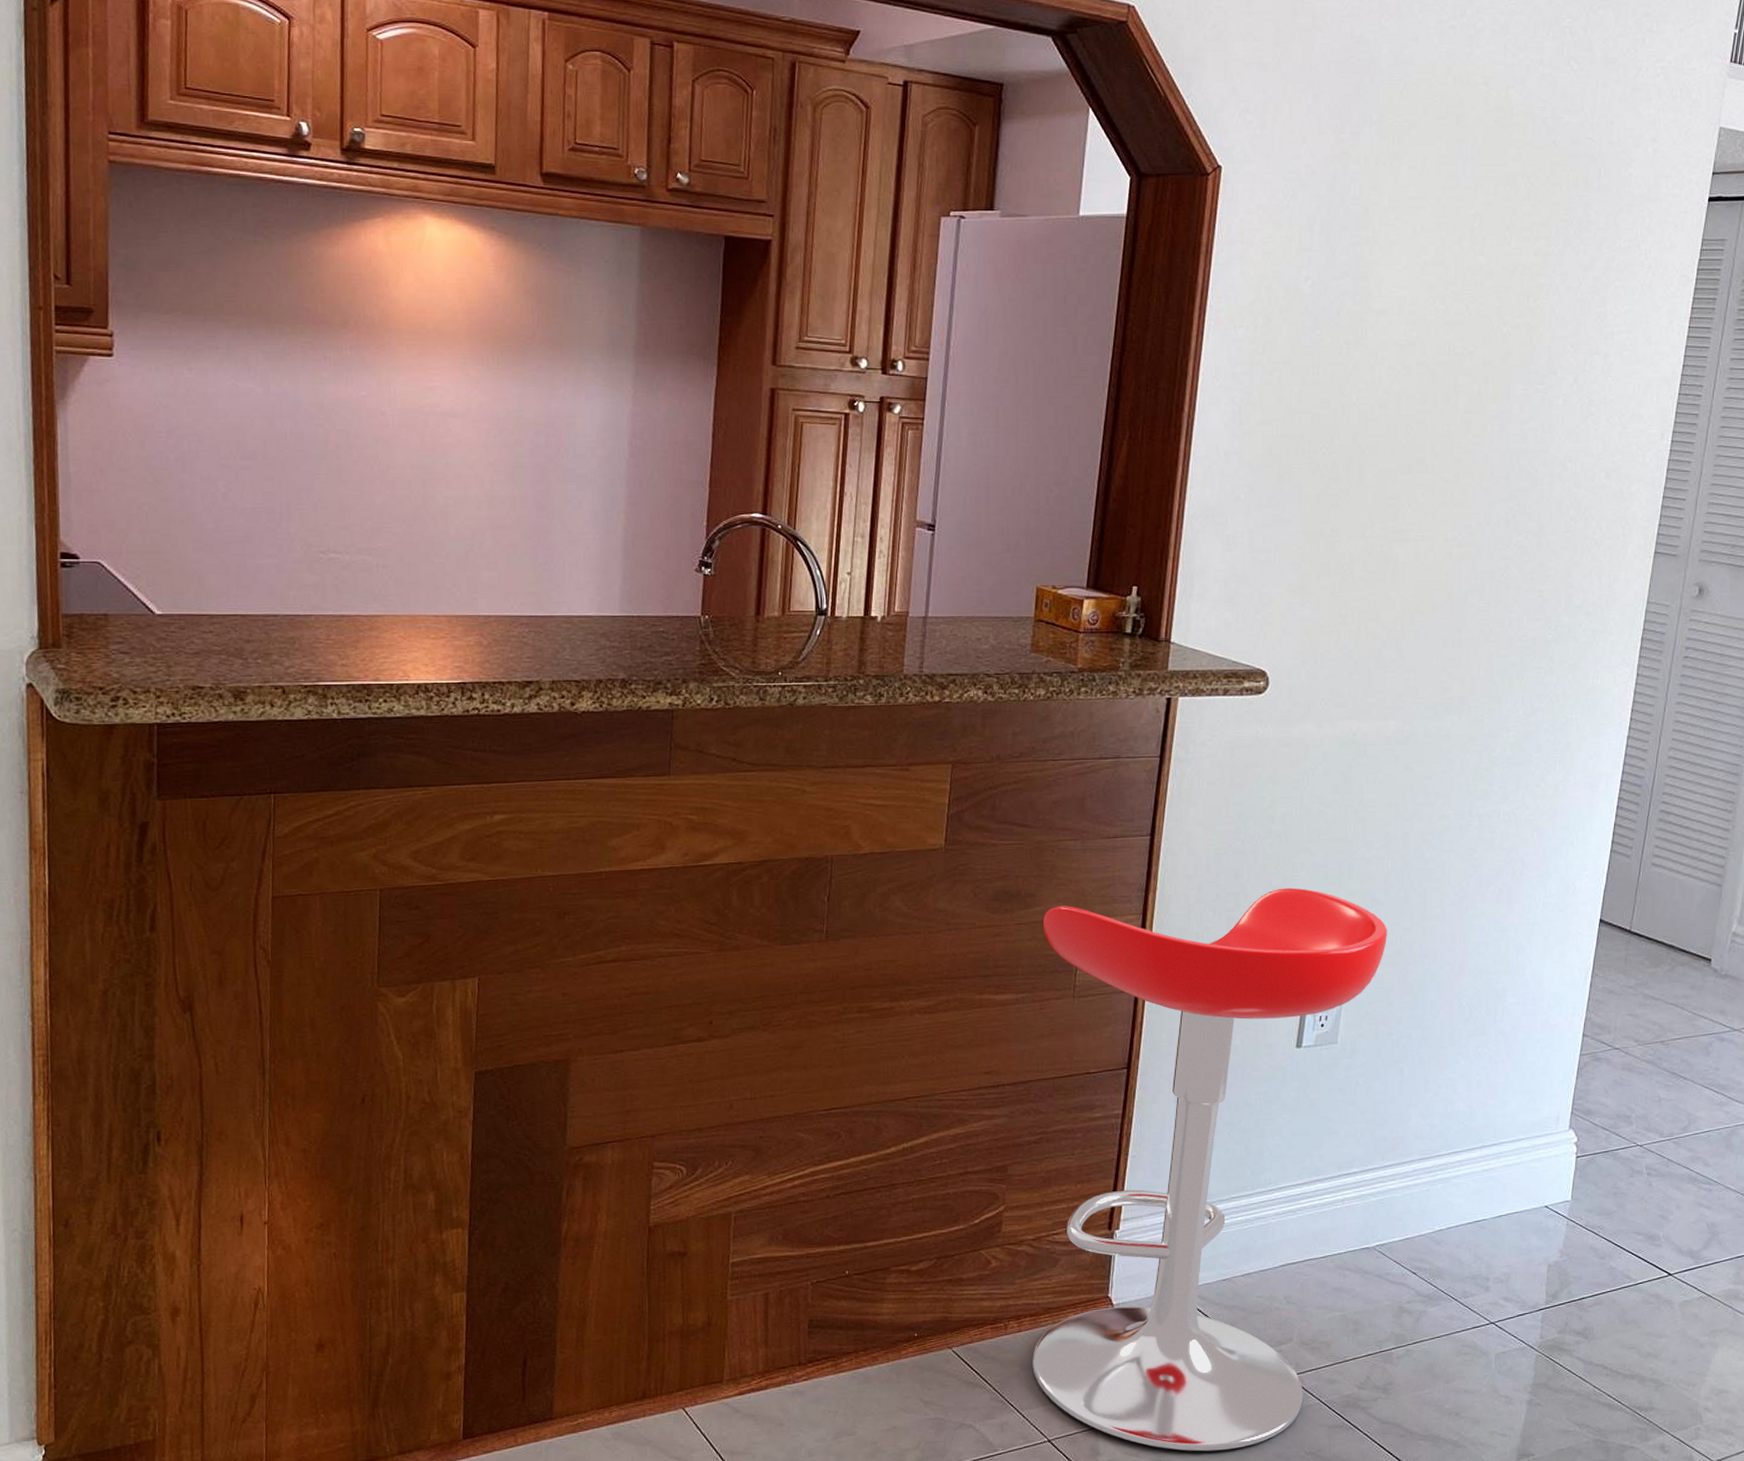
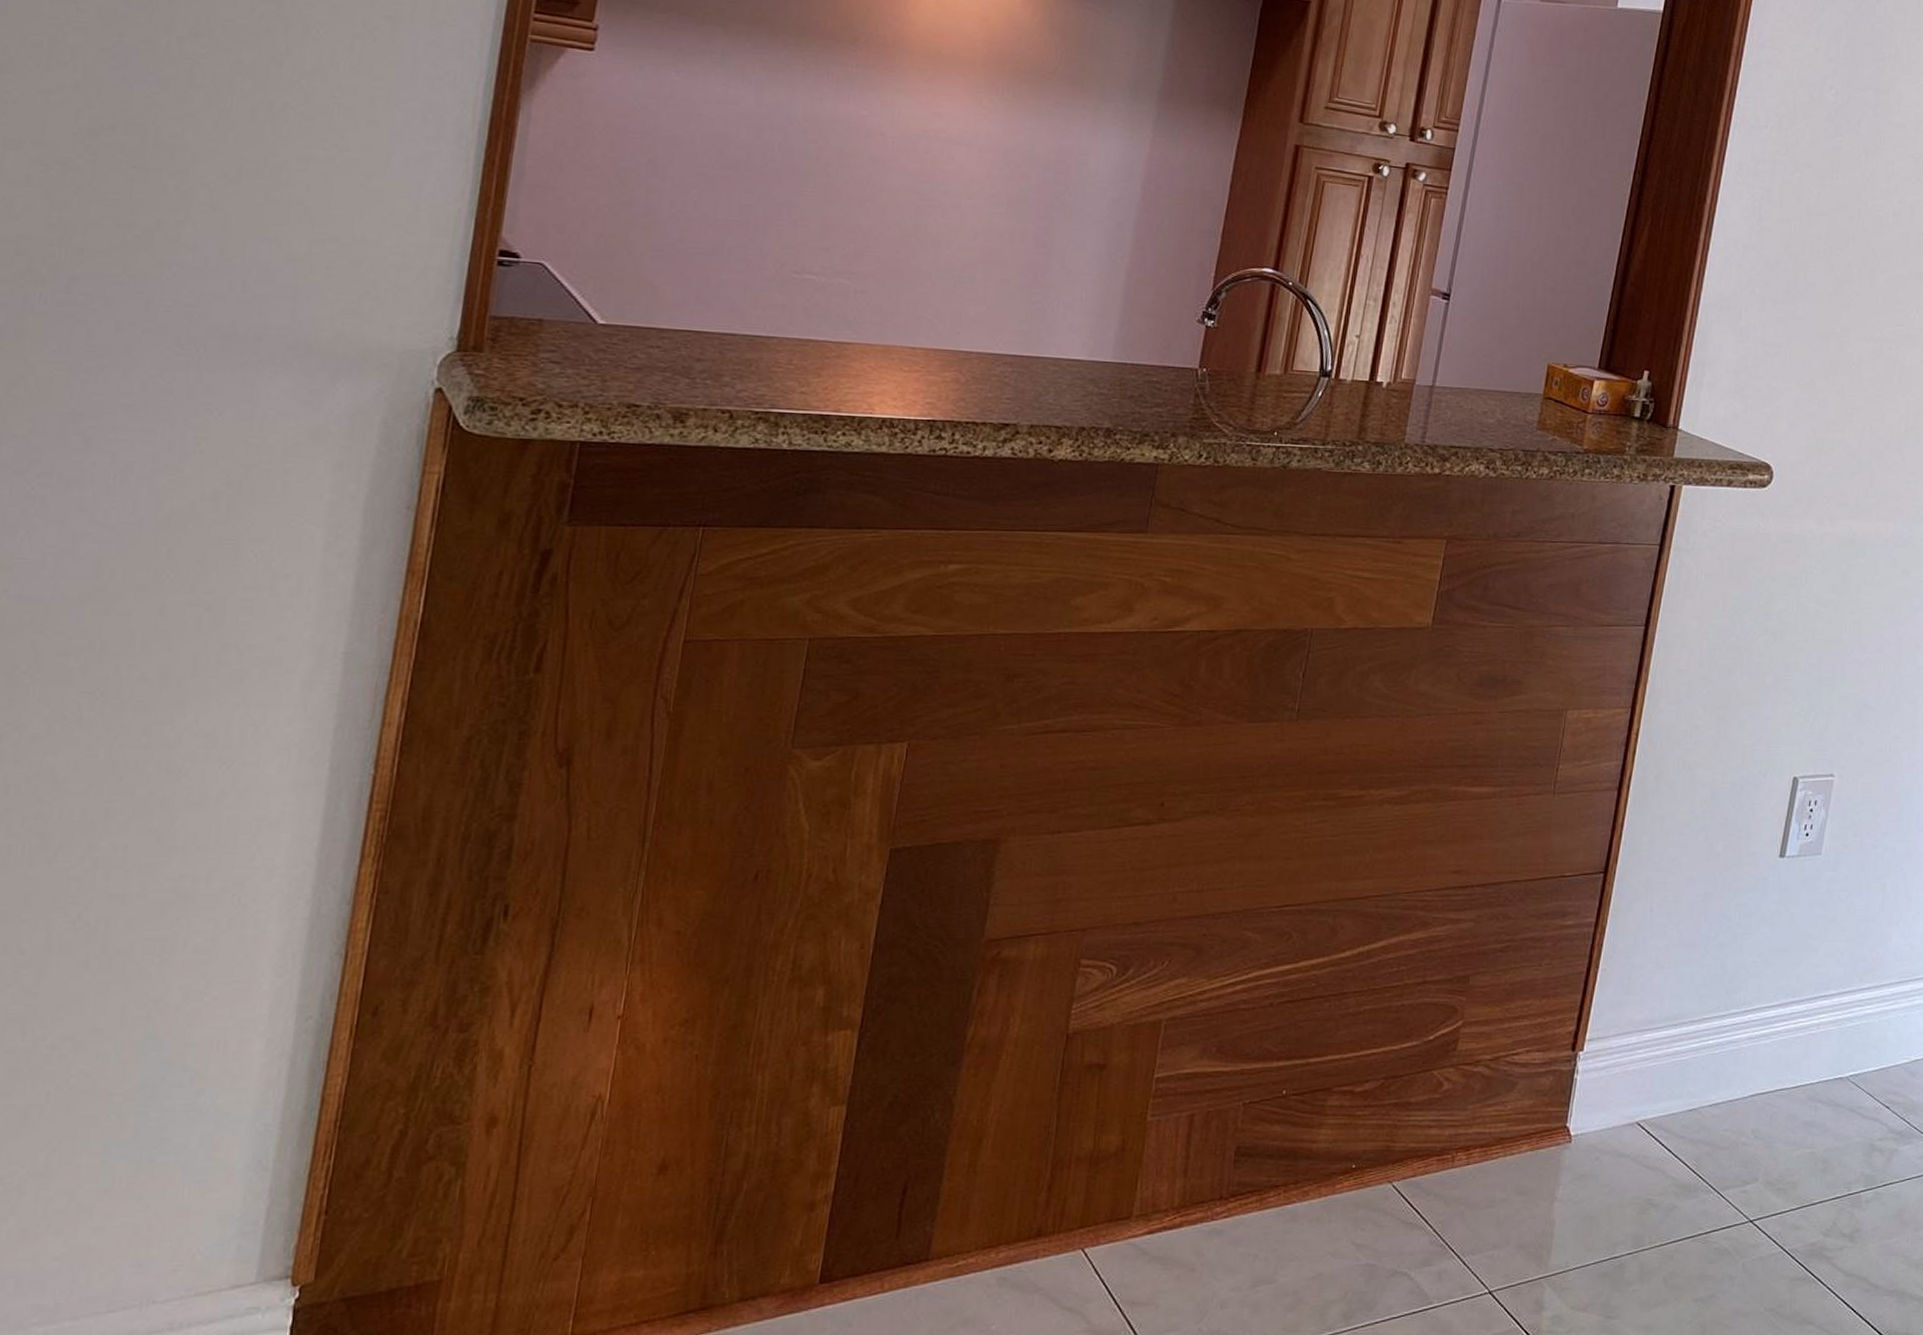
bar stool: present [1032,887,1387,1452] -> none [1478,688,1877,1307]

